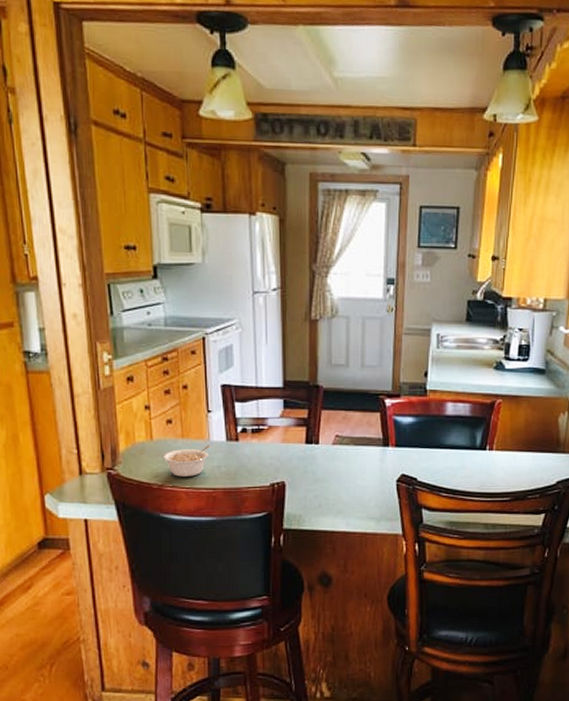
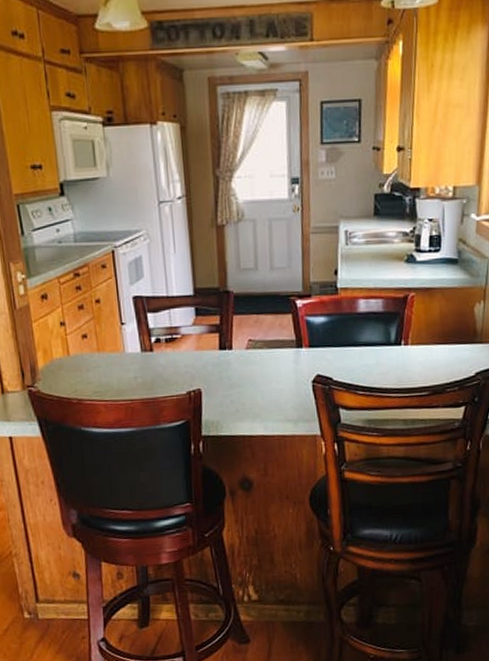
legume: present [164,445,211,477] -> none [81,357,127,390]

